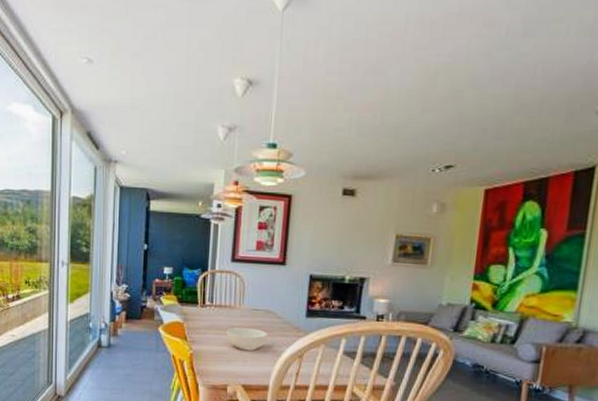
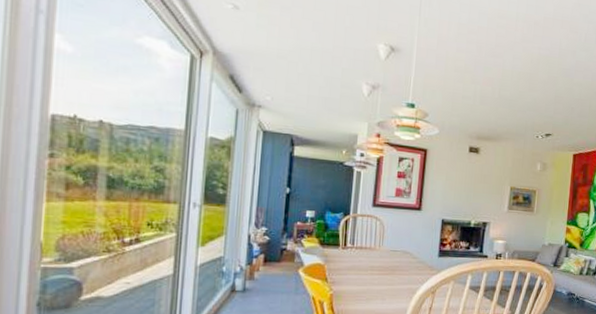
bowl: present [225,327,268,351] -> none [365,267,405,290]

